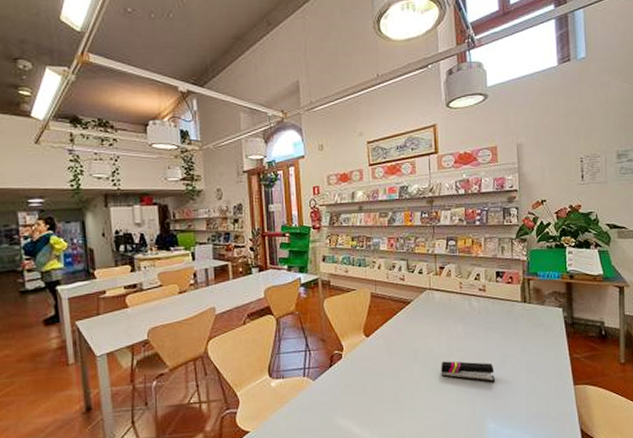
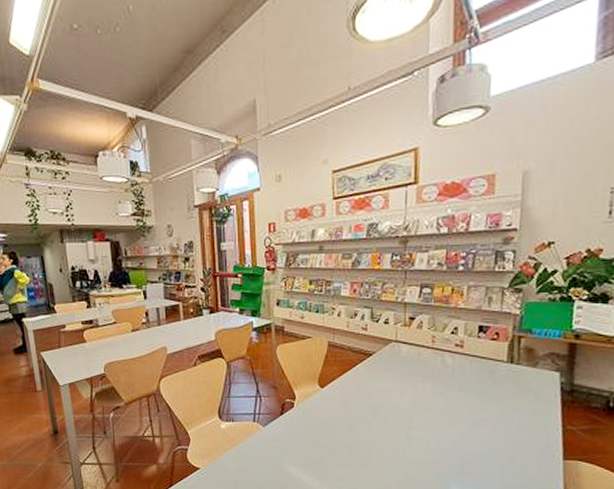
stapler: present [441,361,495,382] -> none [402,420,466,447]

